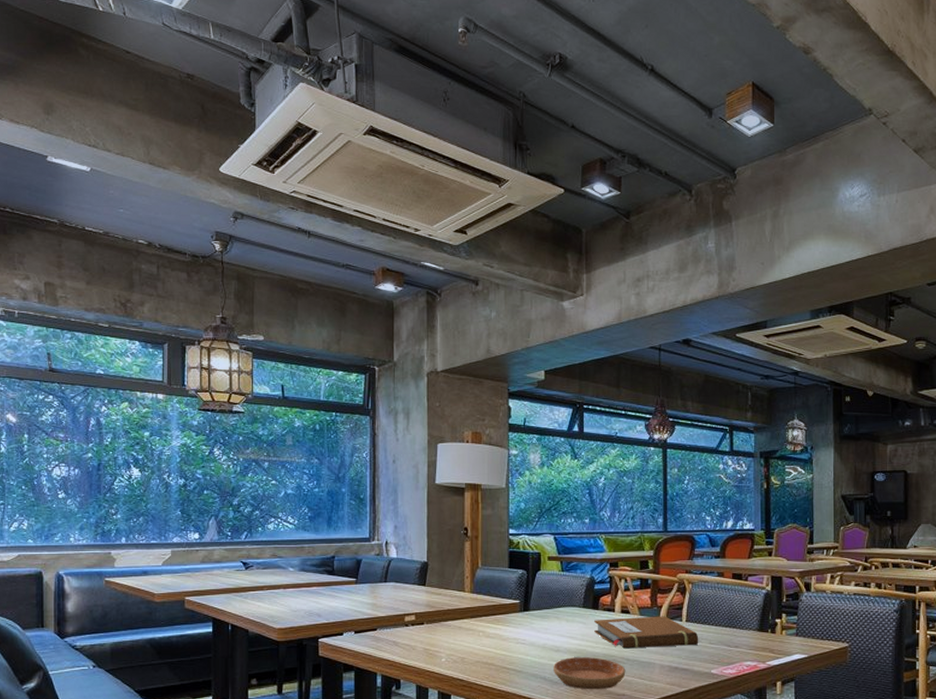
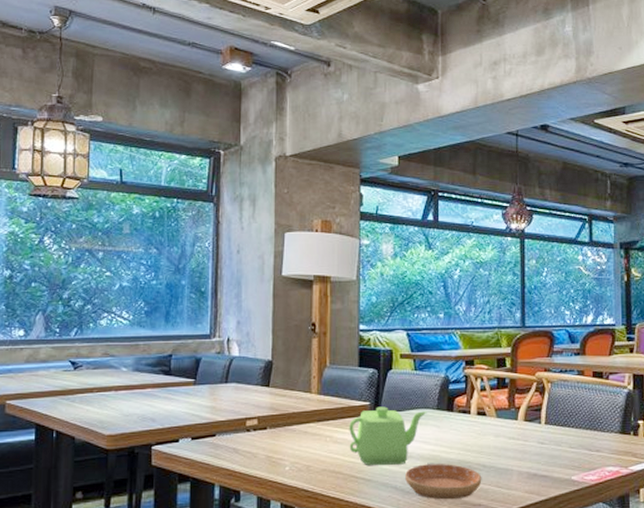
teapot: none [500,604,574,658] -> present [349,406,427,465]
notebook: present [594,616,699,649] -> none [449,418,559,454]

